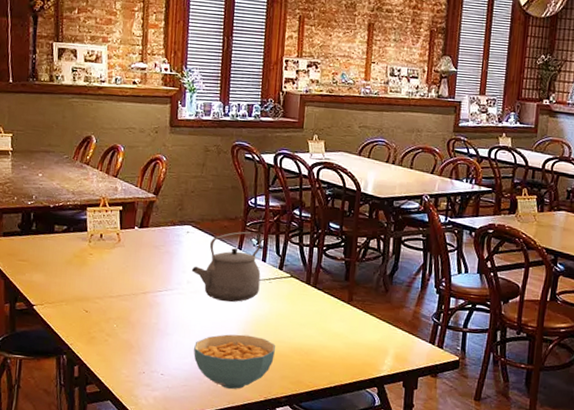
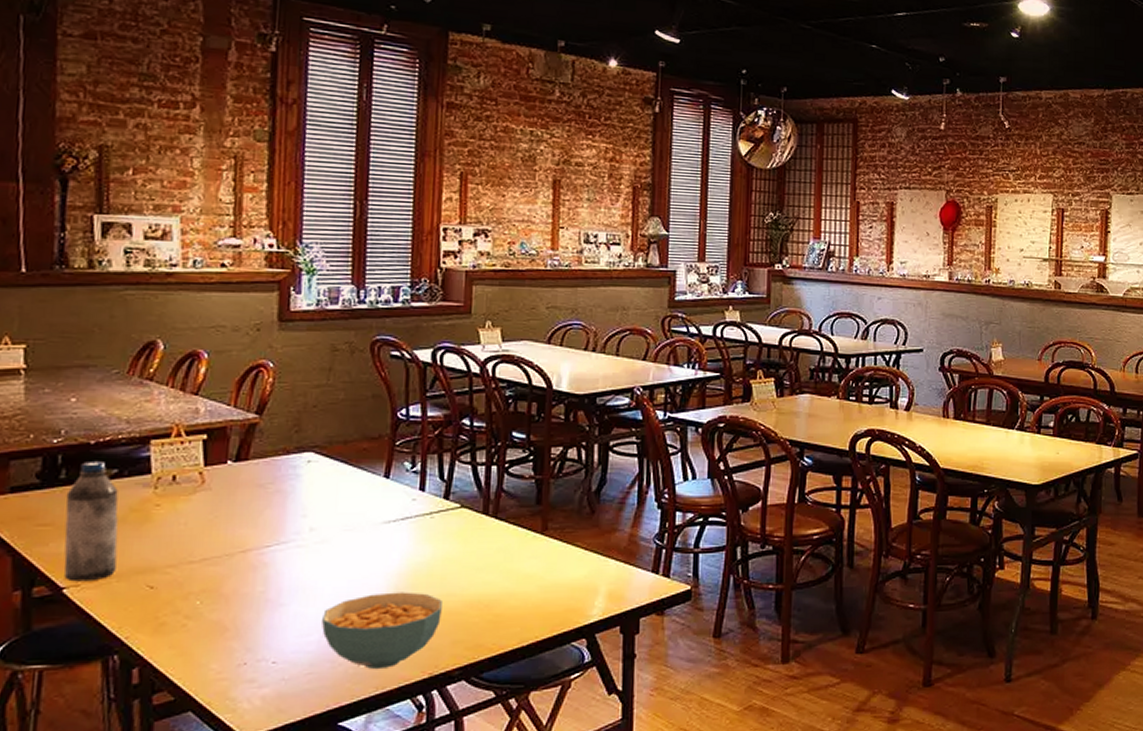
water bottle: none [34,219,67,303] -> present [63,462,119,582]
tea kettle: present [191,231,262,303] -> none [315,453,418,551]

